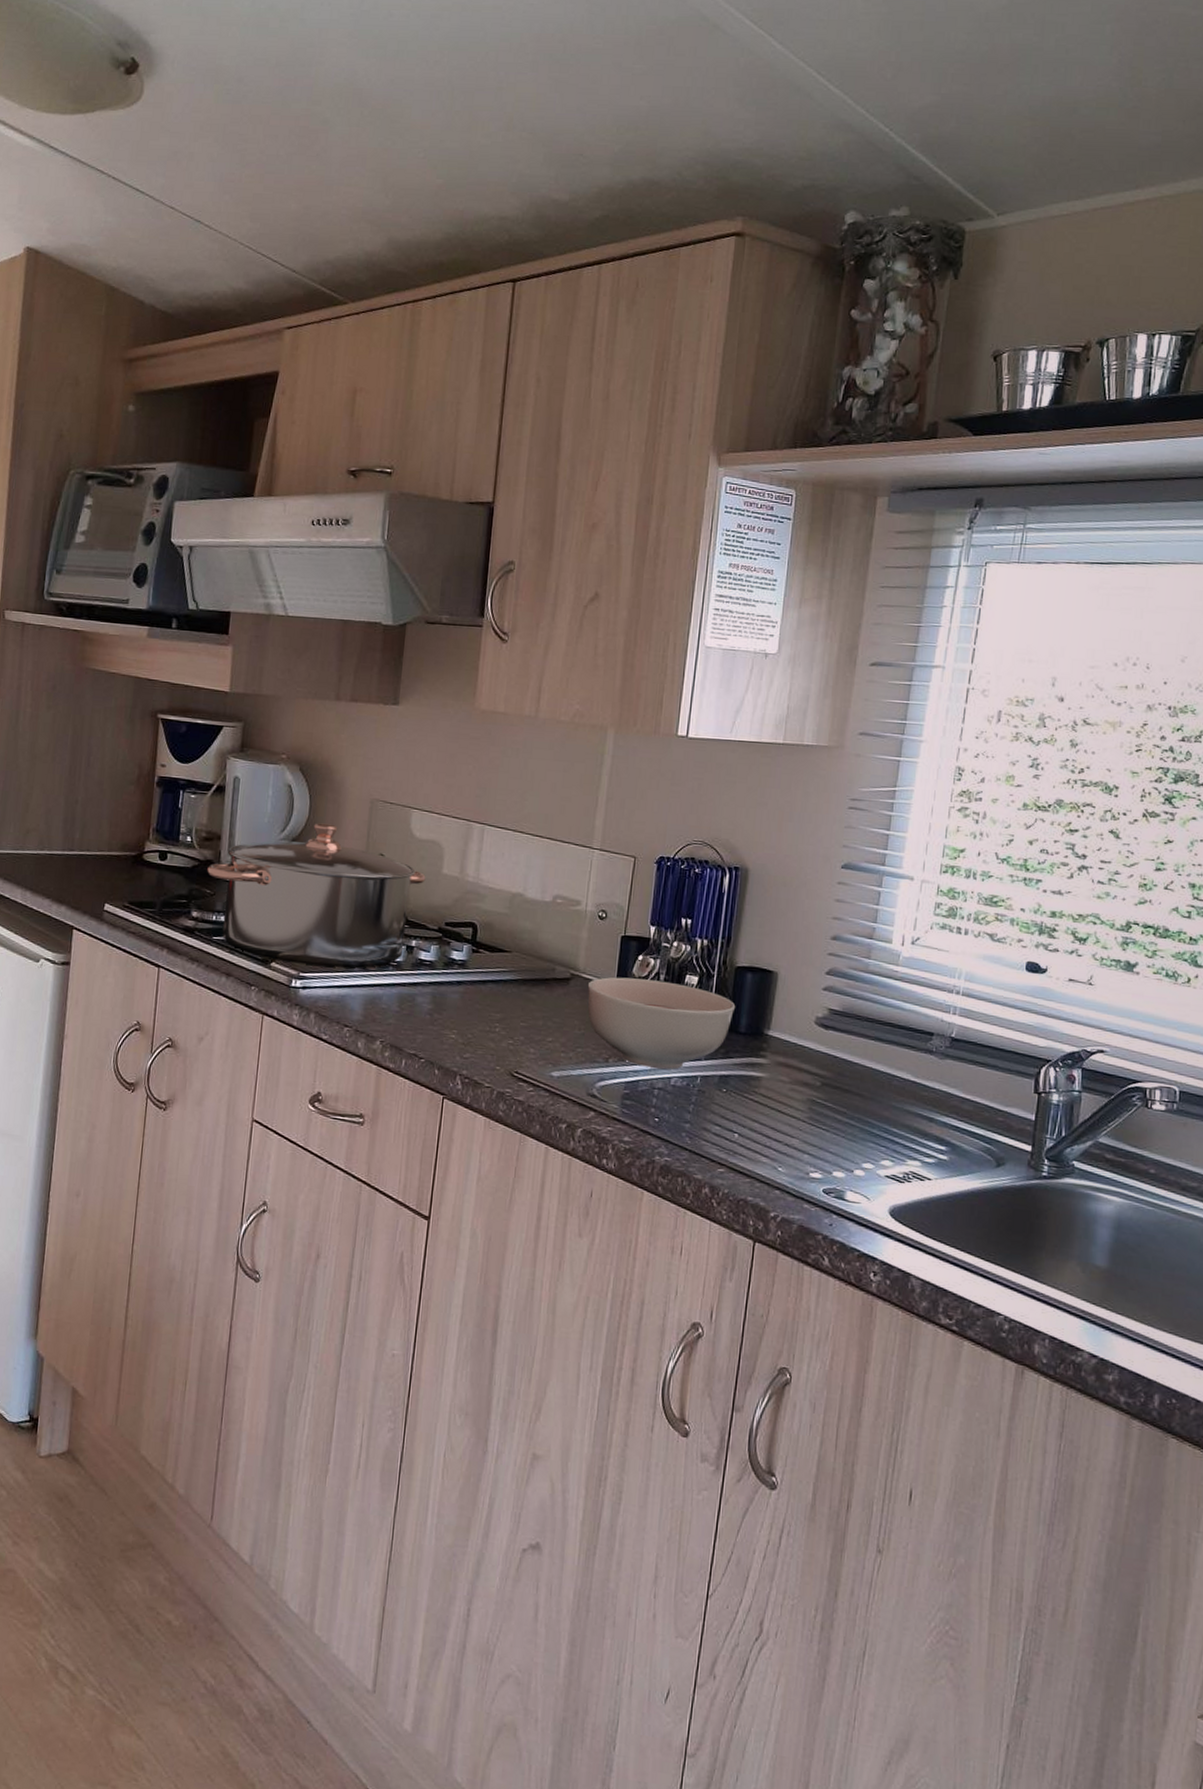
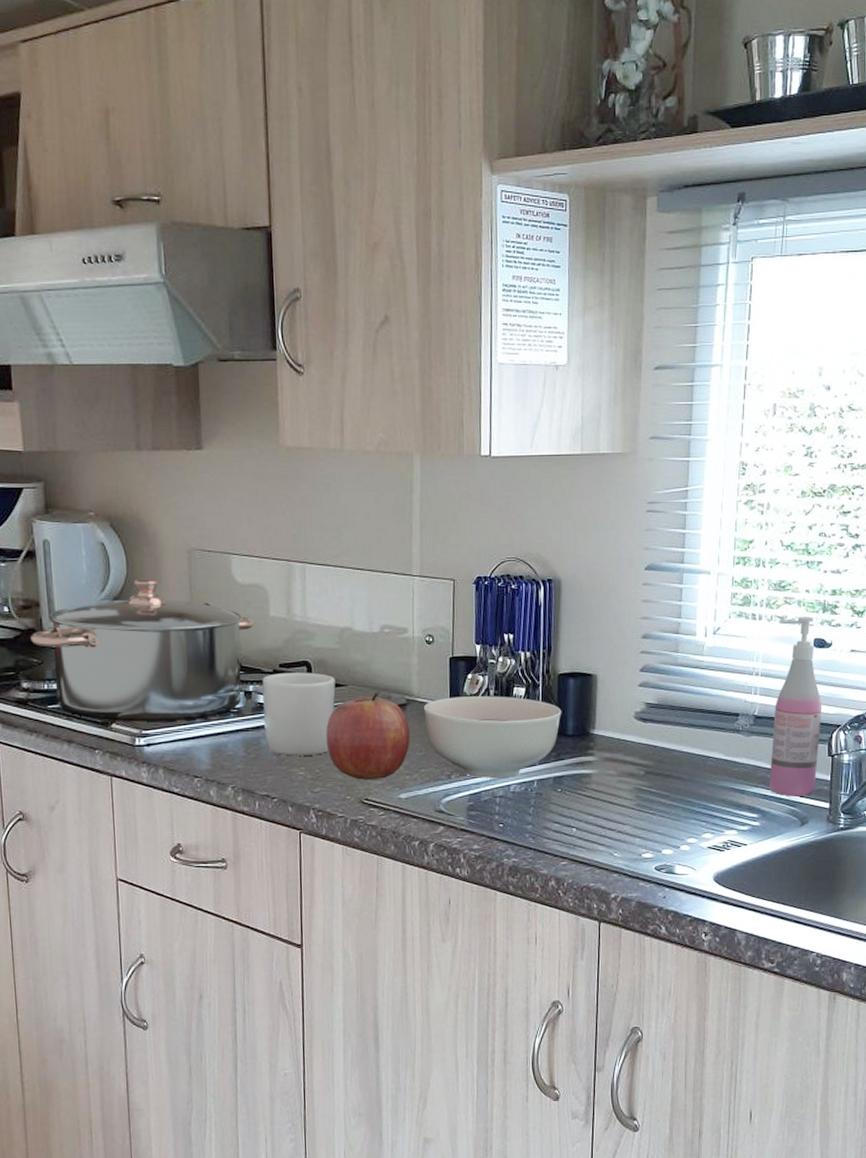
mug: none [420,931,500,1020] -> present [262,672,336,756]
fruit: none [482,960,571,1053] -> present [326,690,410,780]
soap dispenser: none [962,936,1031,1135] -> present [769,617,823,797]

